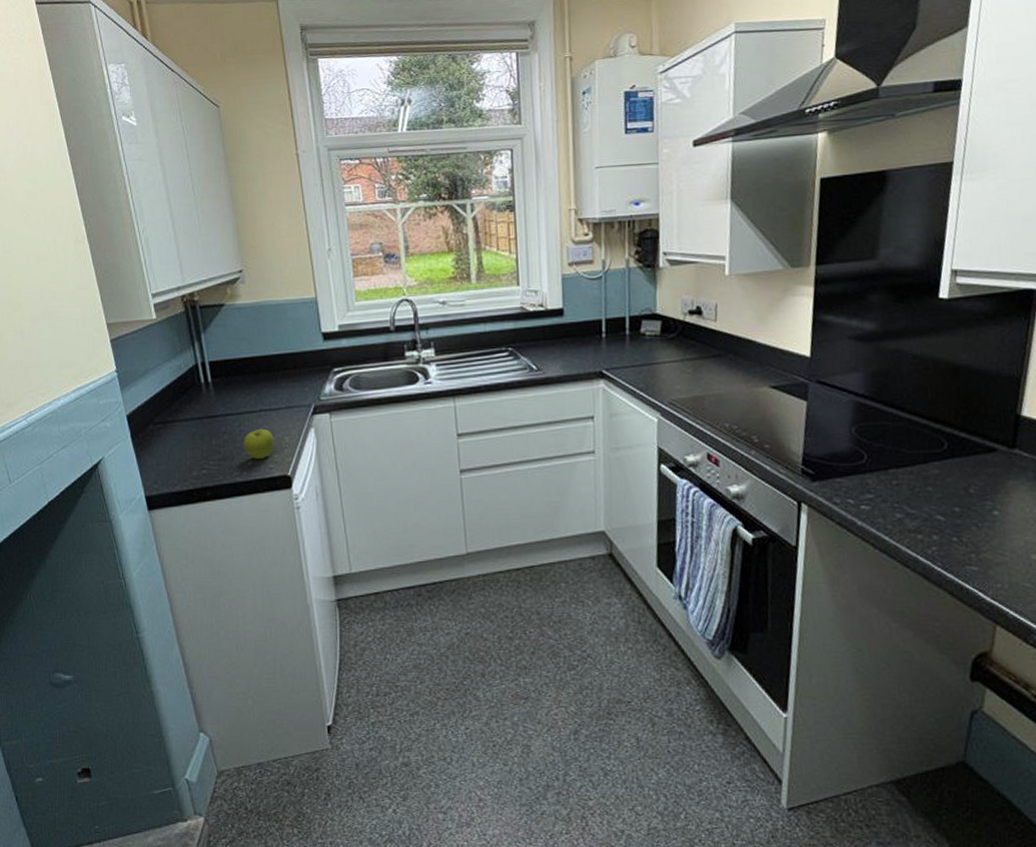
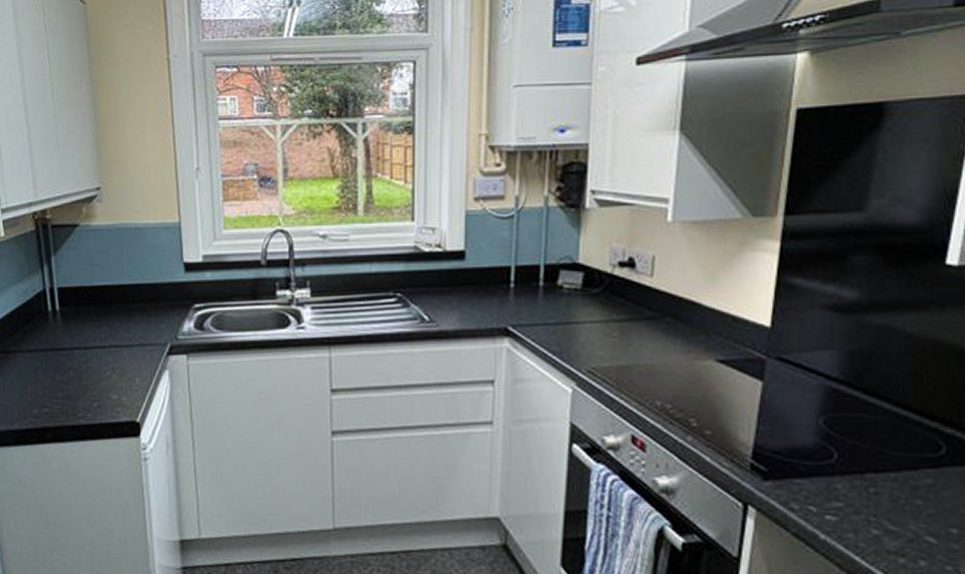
fruit: present [244,428,274,460] -> none [90,366,123,402]

